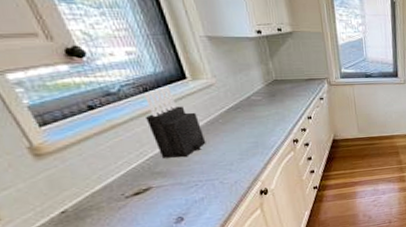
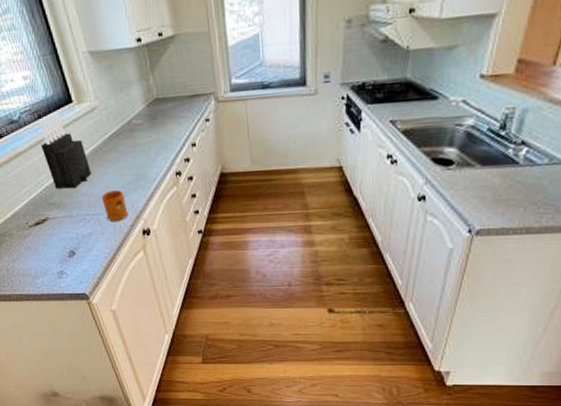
mug: none [216,157,246,186] -> present [101,190,128,222]

